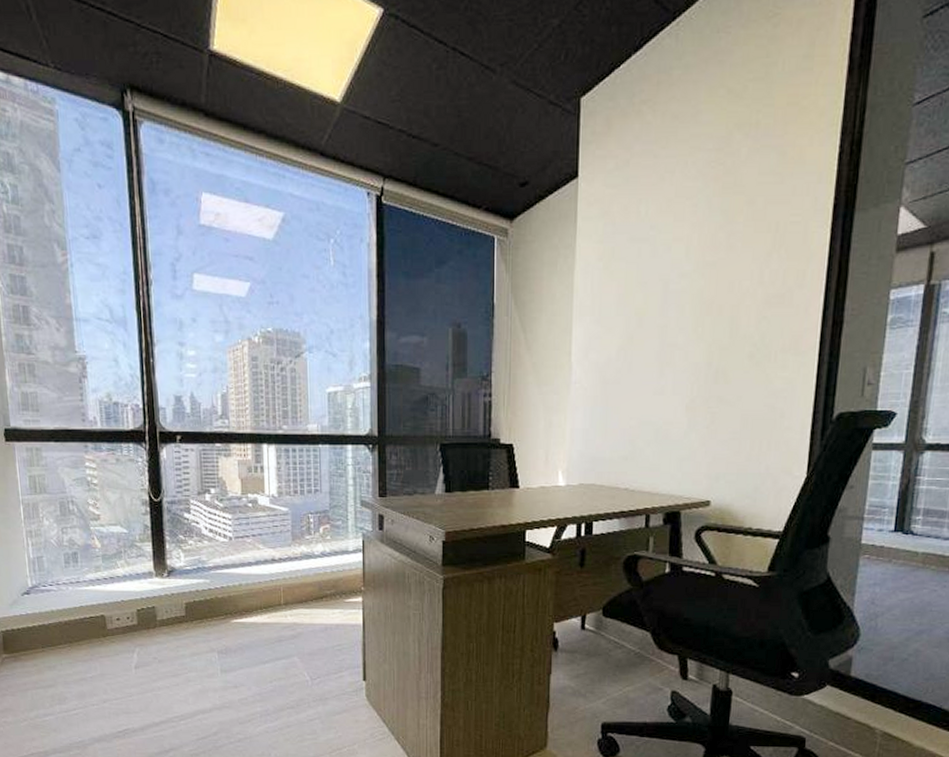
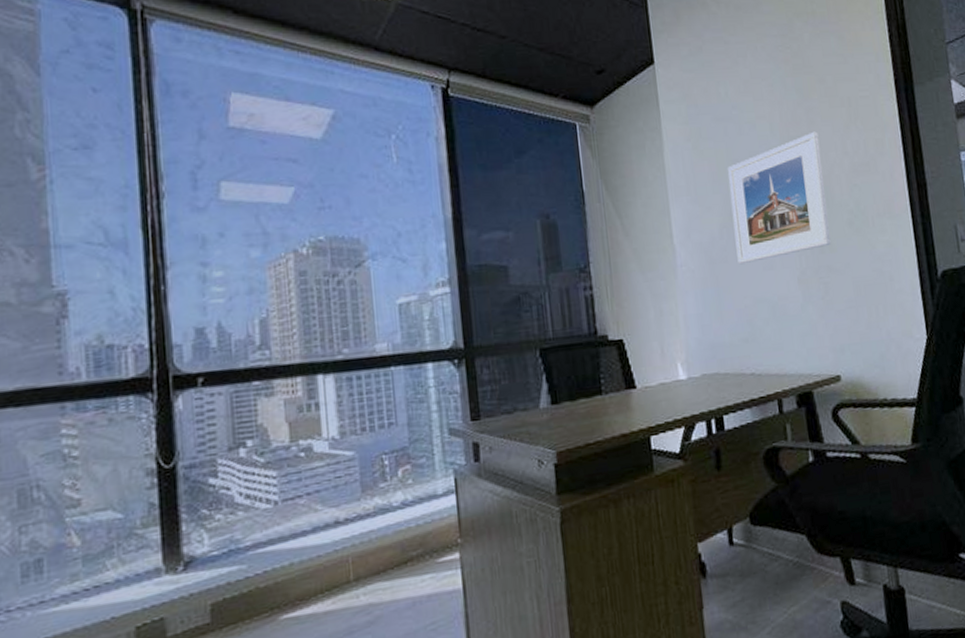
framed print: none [630,257,736,387] -> present [728,131,831,265]

